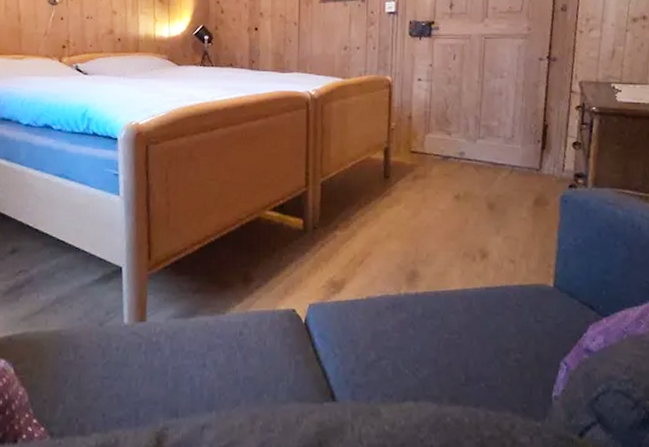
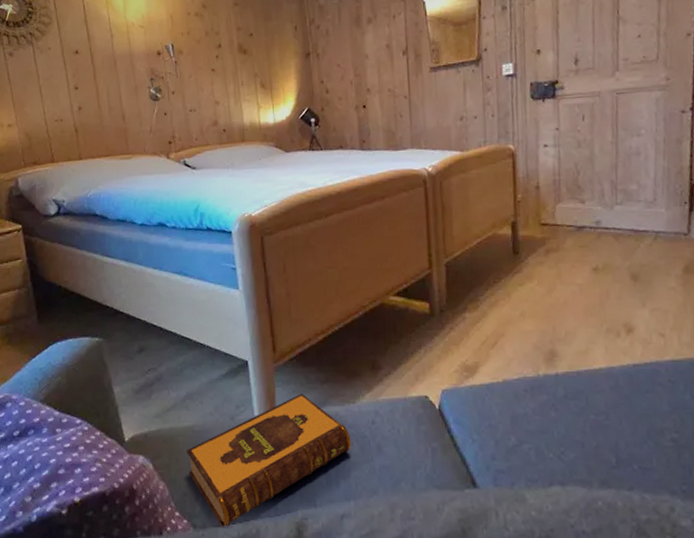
hardback book: none [50,302,219,437] -> present [186,394,352,528]

